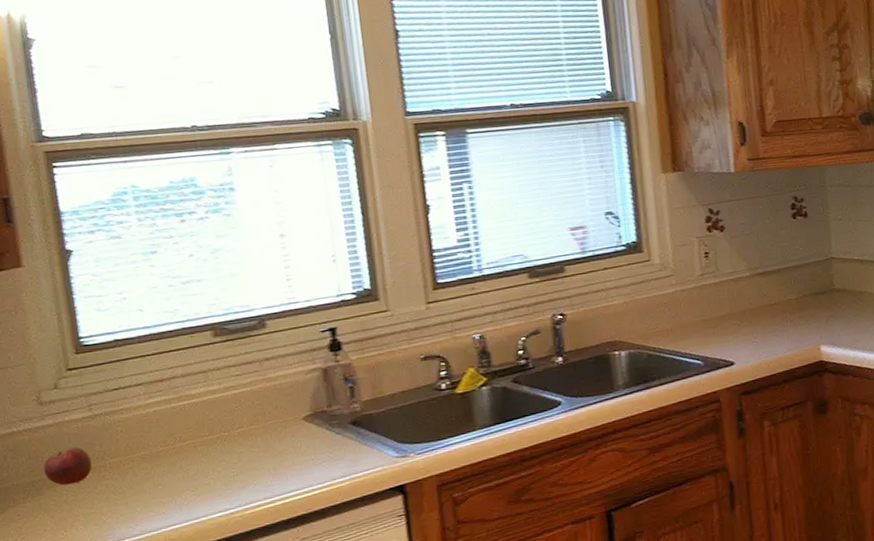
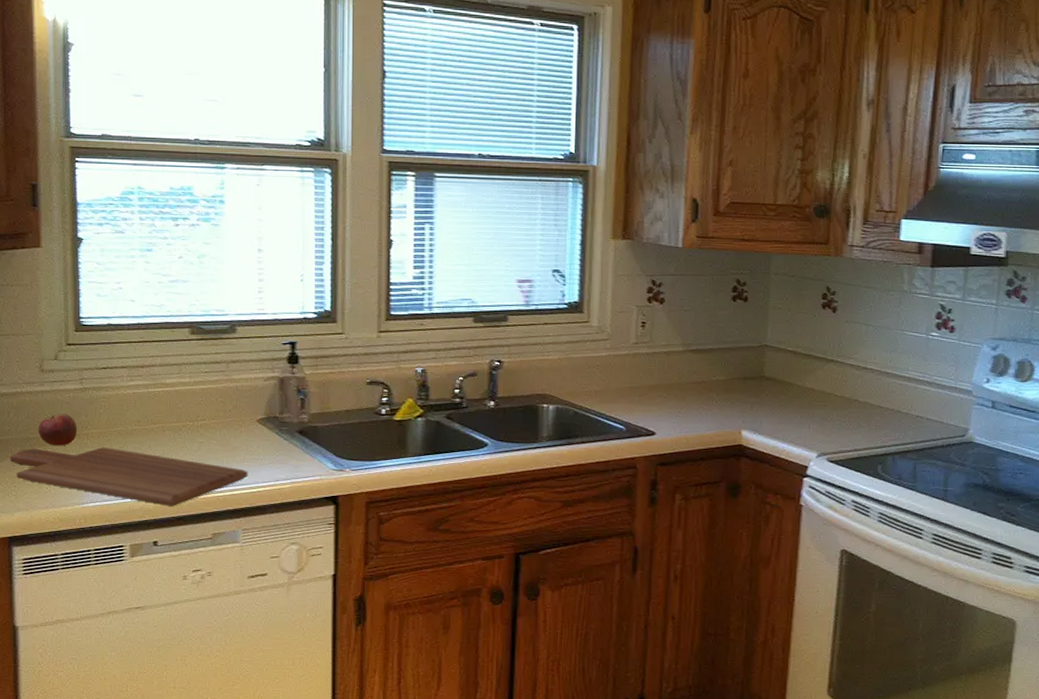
cutting board: none [12,473,300,530] -> present [10,447,248,506]

